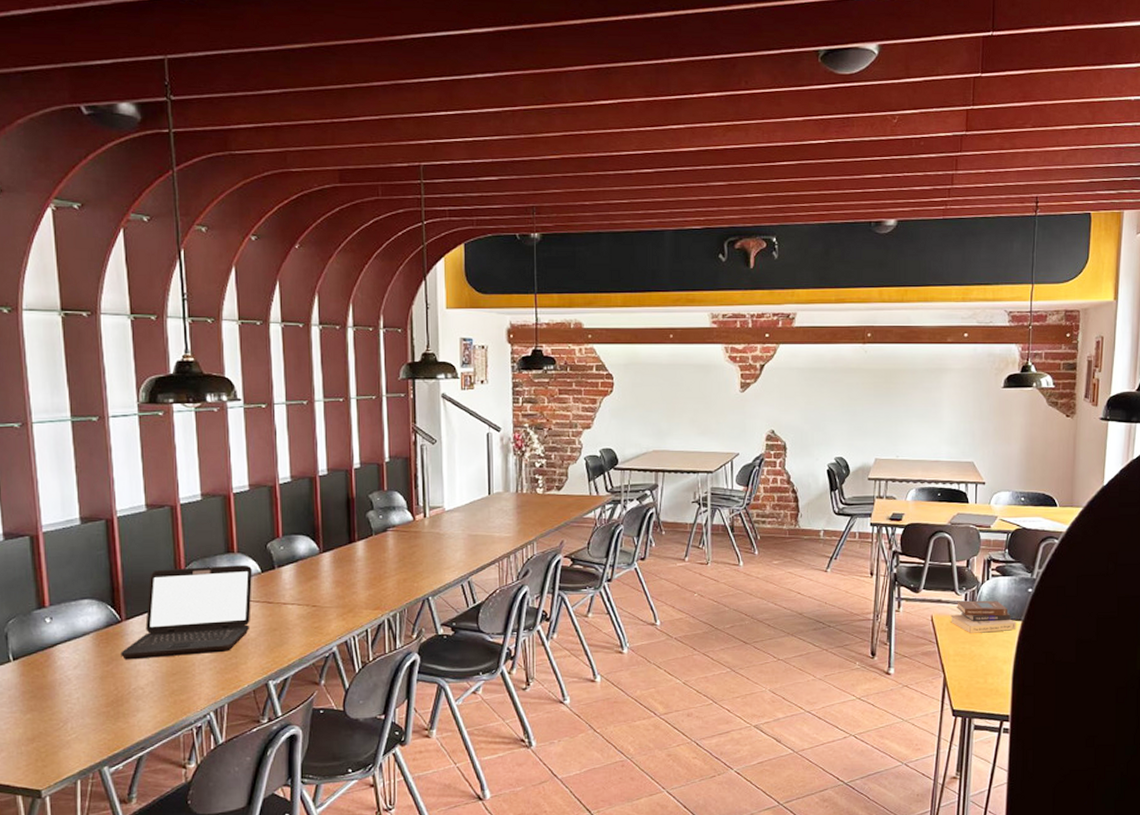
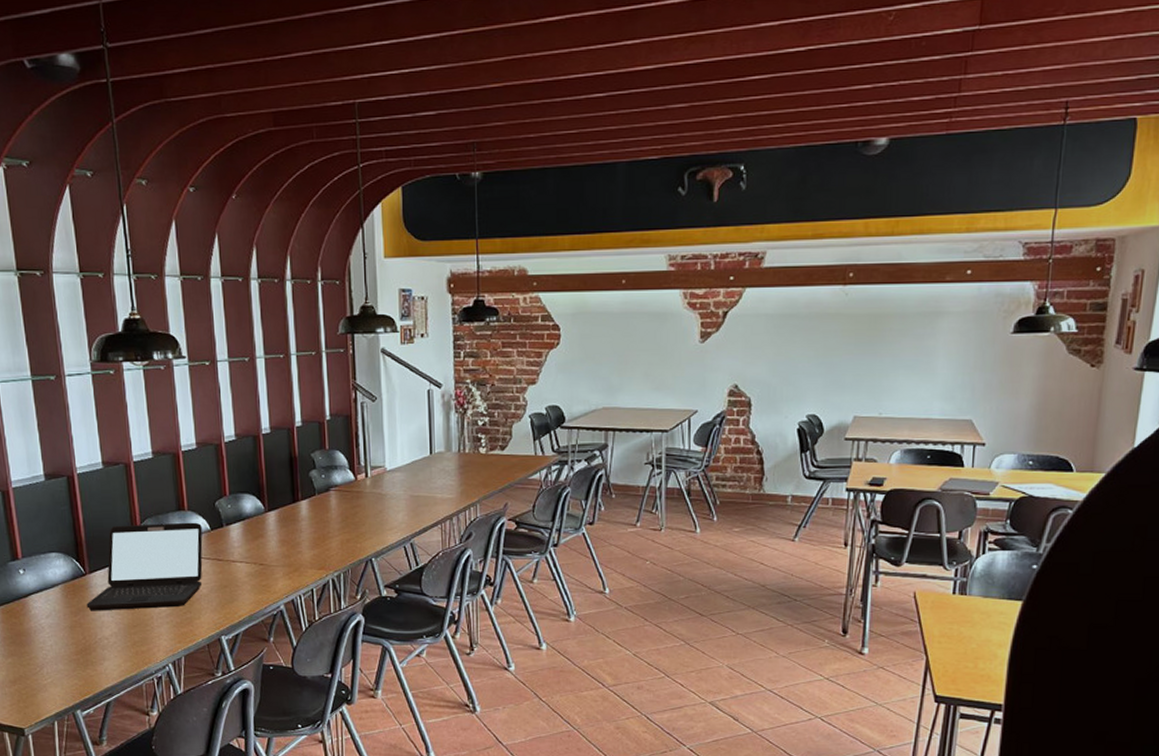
books: present [951,600,1017,634] -> none [937,576,1016,614]

